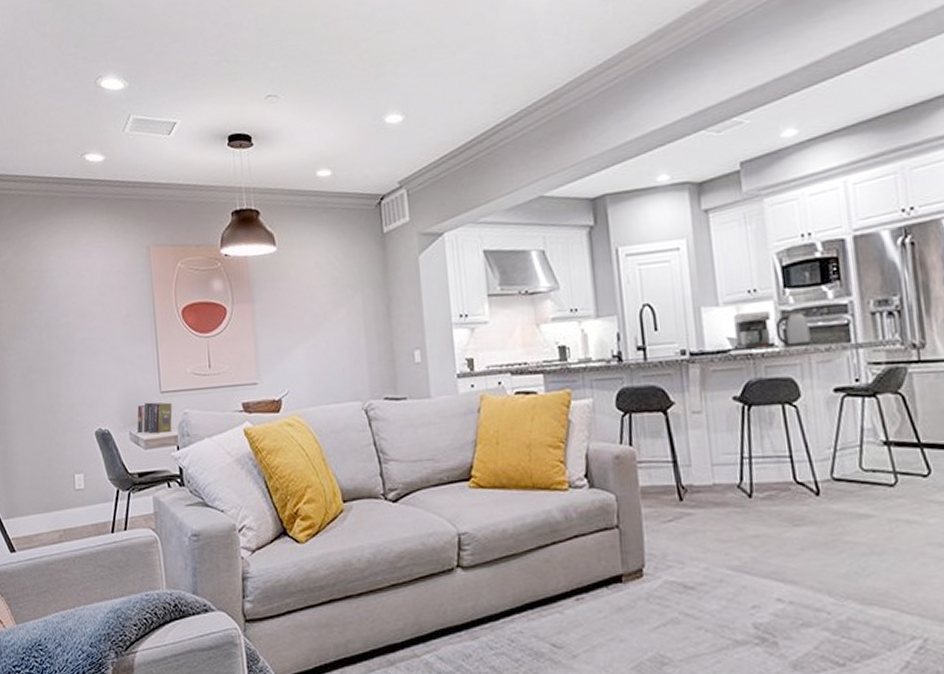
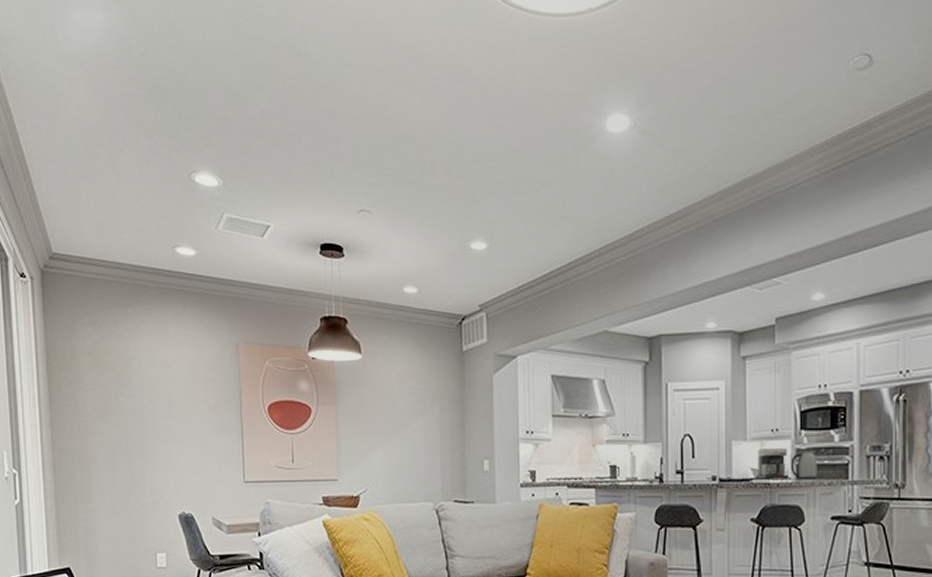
books: present [137,402,173,434] -> none [220,490,255,520]

